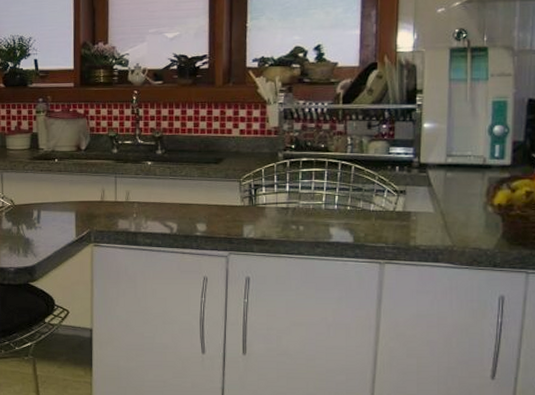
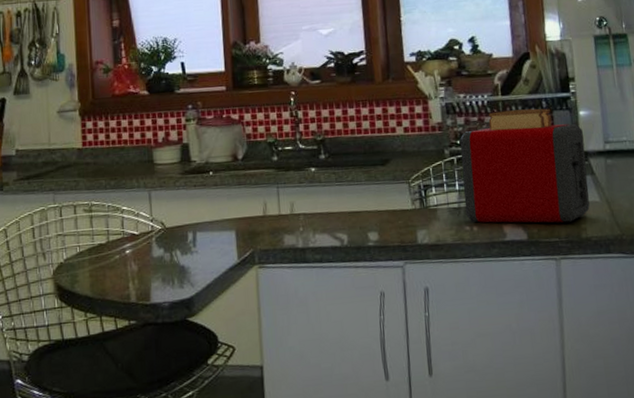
toaster: none [293,118,425,230] -> present [460,108,590,223]

